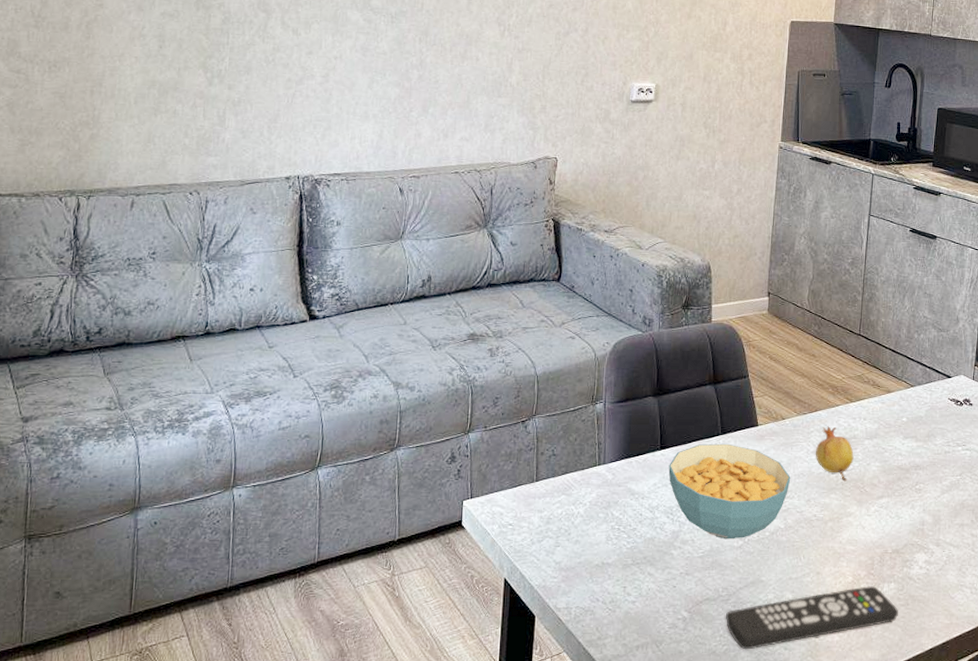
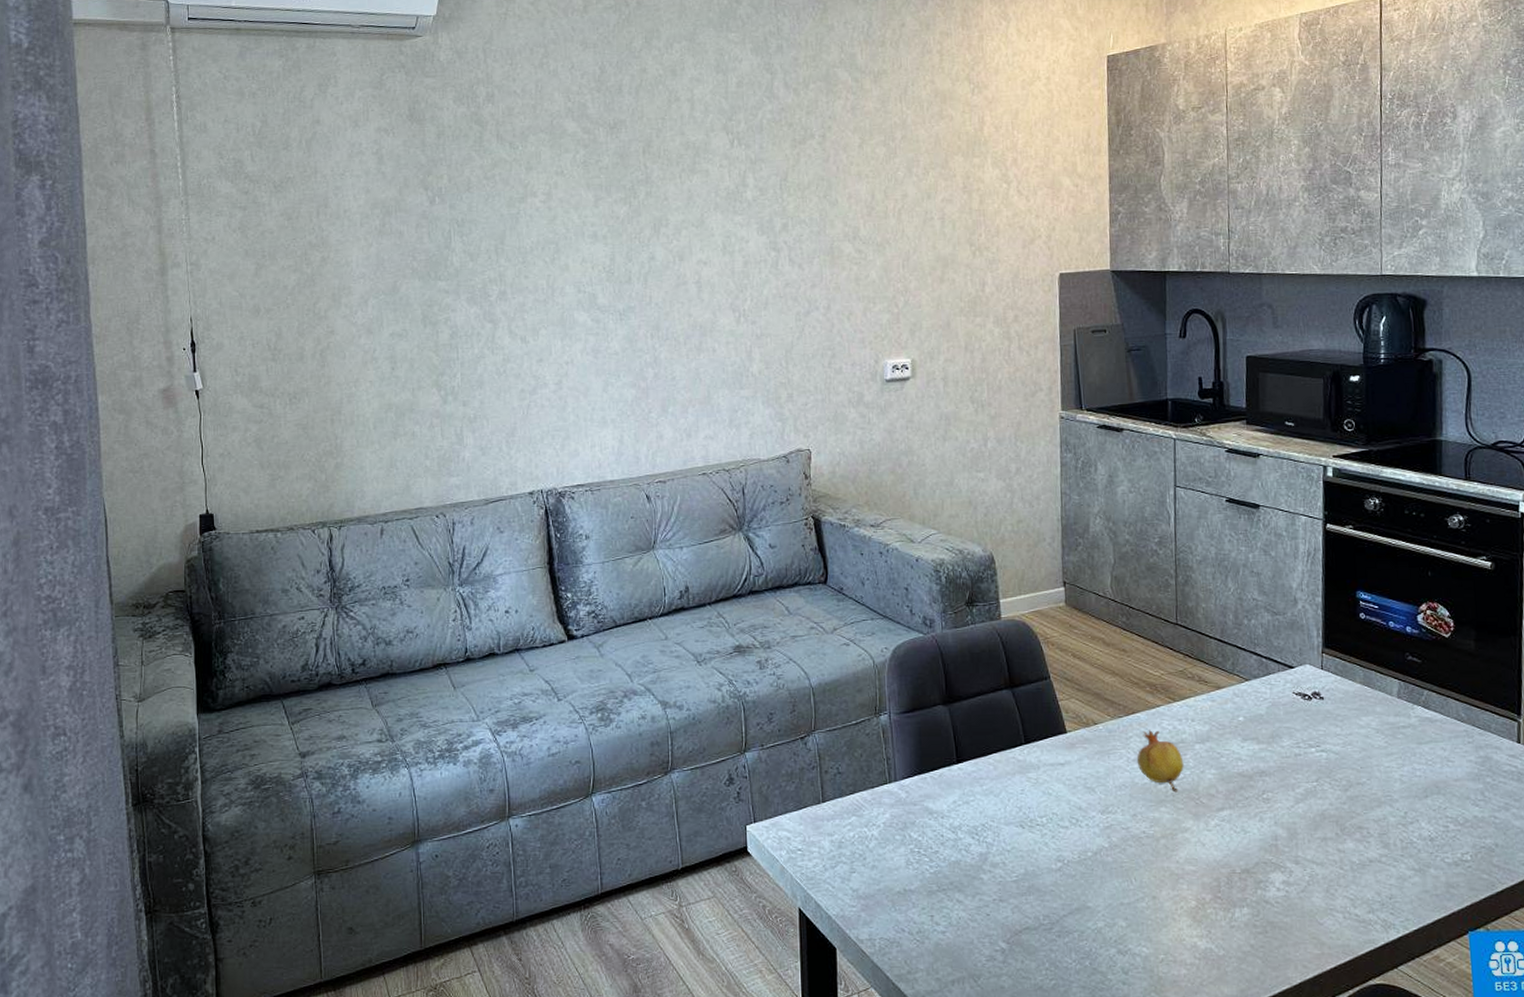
cereal bowl: present [668,443,791,540] -> none [968,754,1111,861]
remote control: present [726,586,898,650] -> none [1050,911,1256,985]

